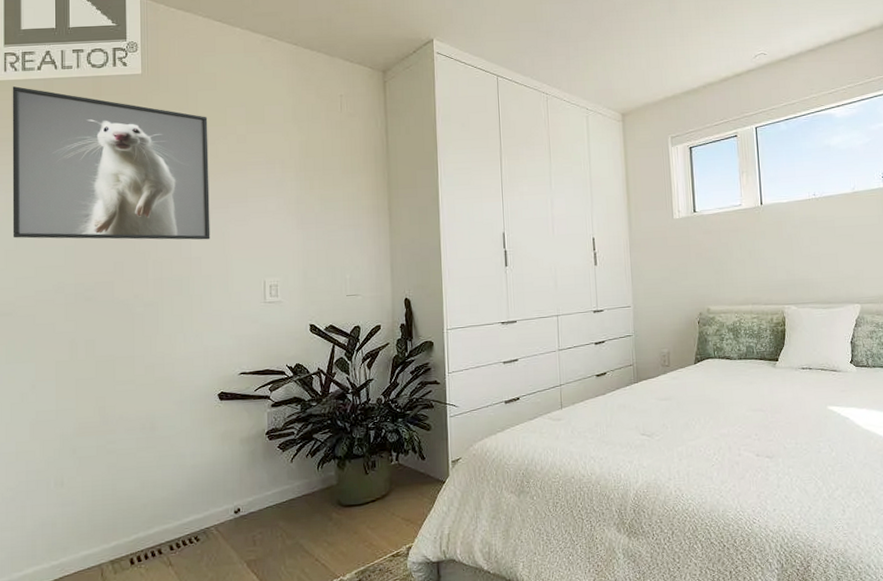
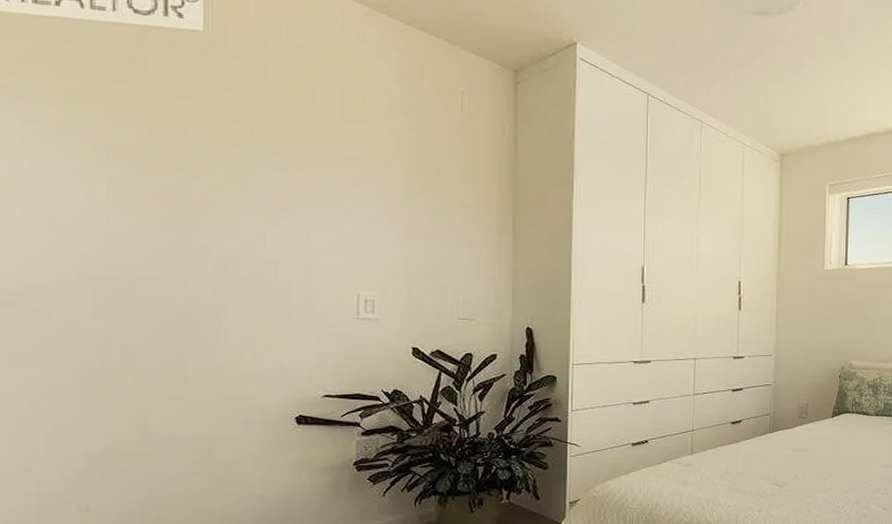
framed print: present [12,86,210,240] -> none [17,21,292,241]

